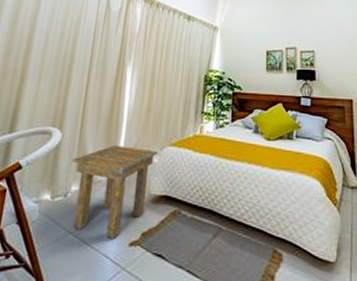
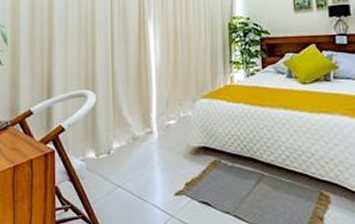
side table: present [72,144,159,239] -> none [110,101,191,190]

